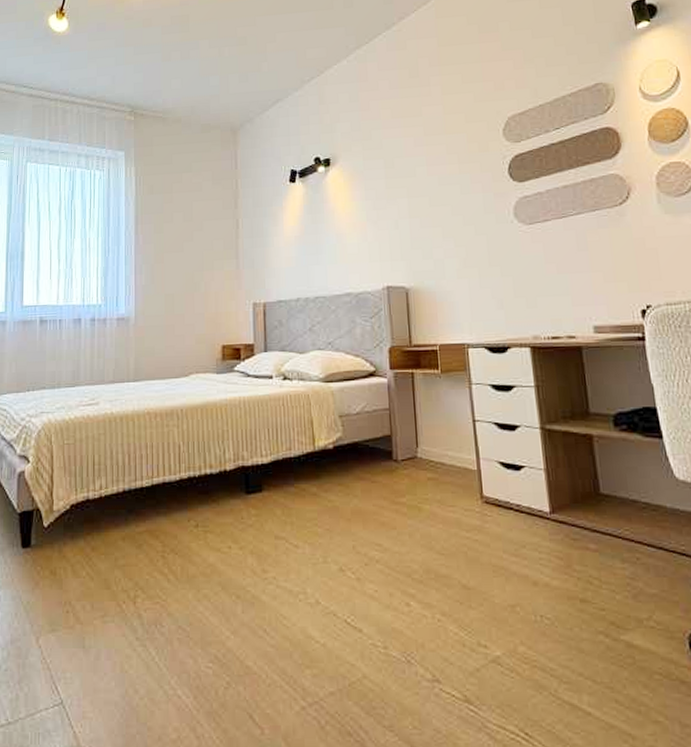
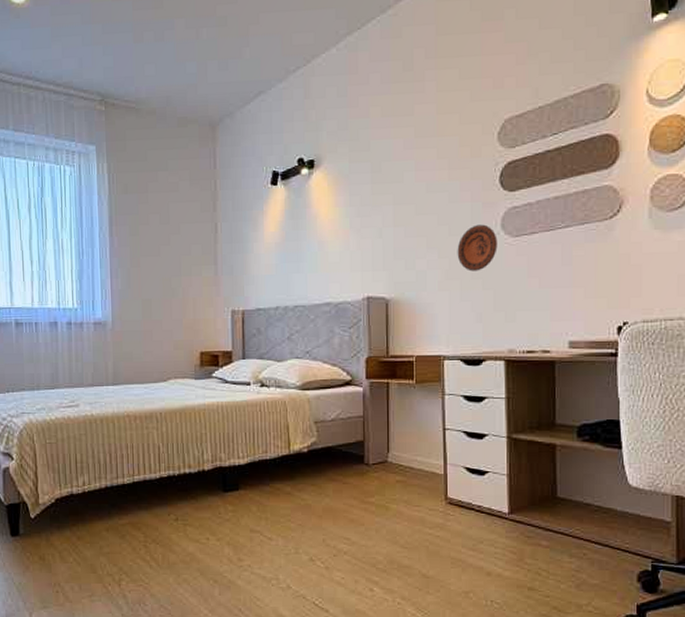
decorative plate: none [472,213,513,259] -> present [457,224,497,272]

